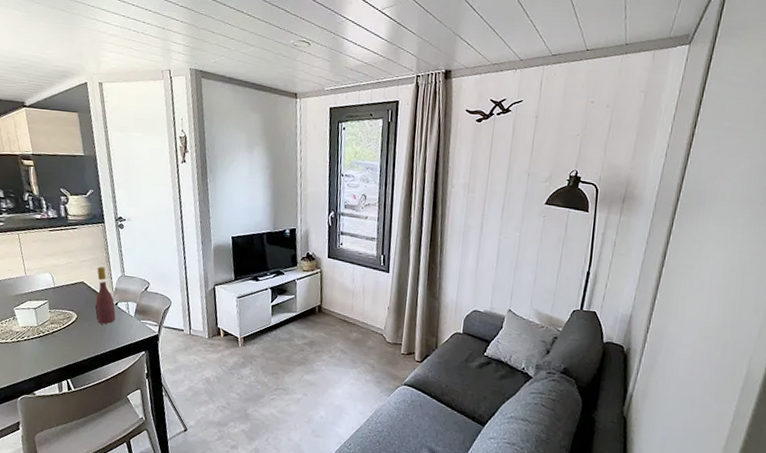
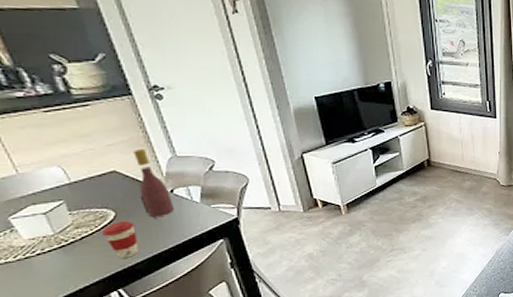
coffee cup: none [66,323,88,354] -> present [102,220,138,258]

